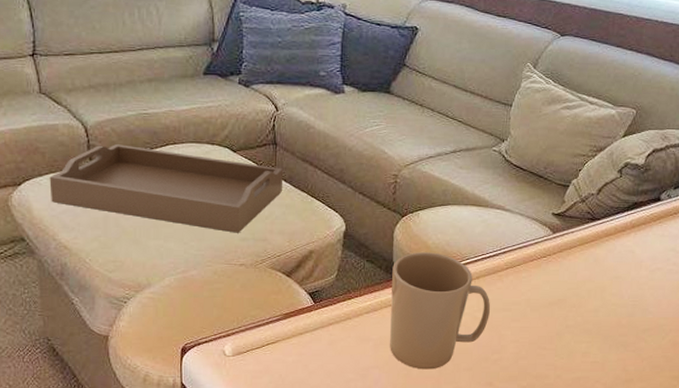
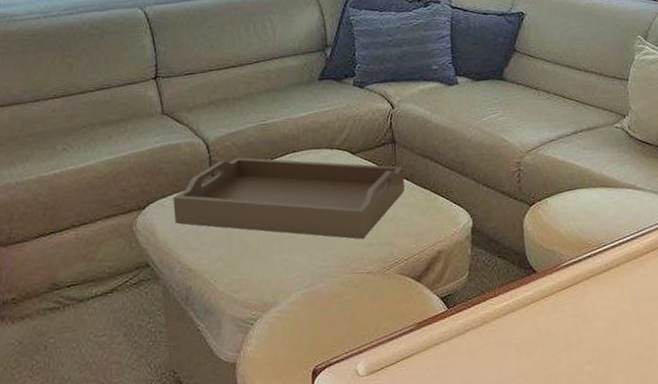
mug: present [390,252,490,370] -> none [526,241,636,375]

